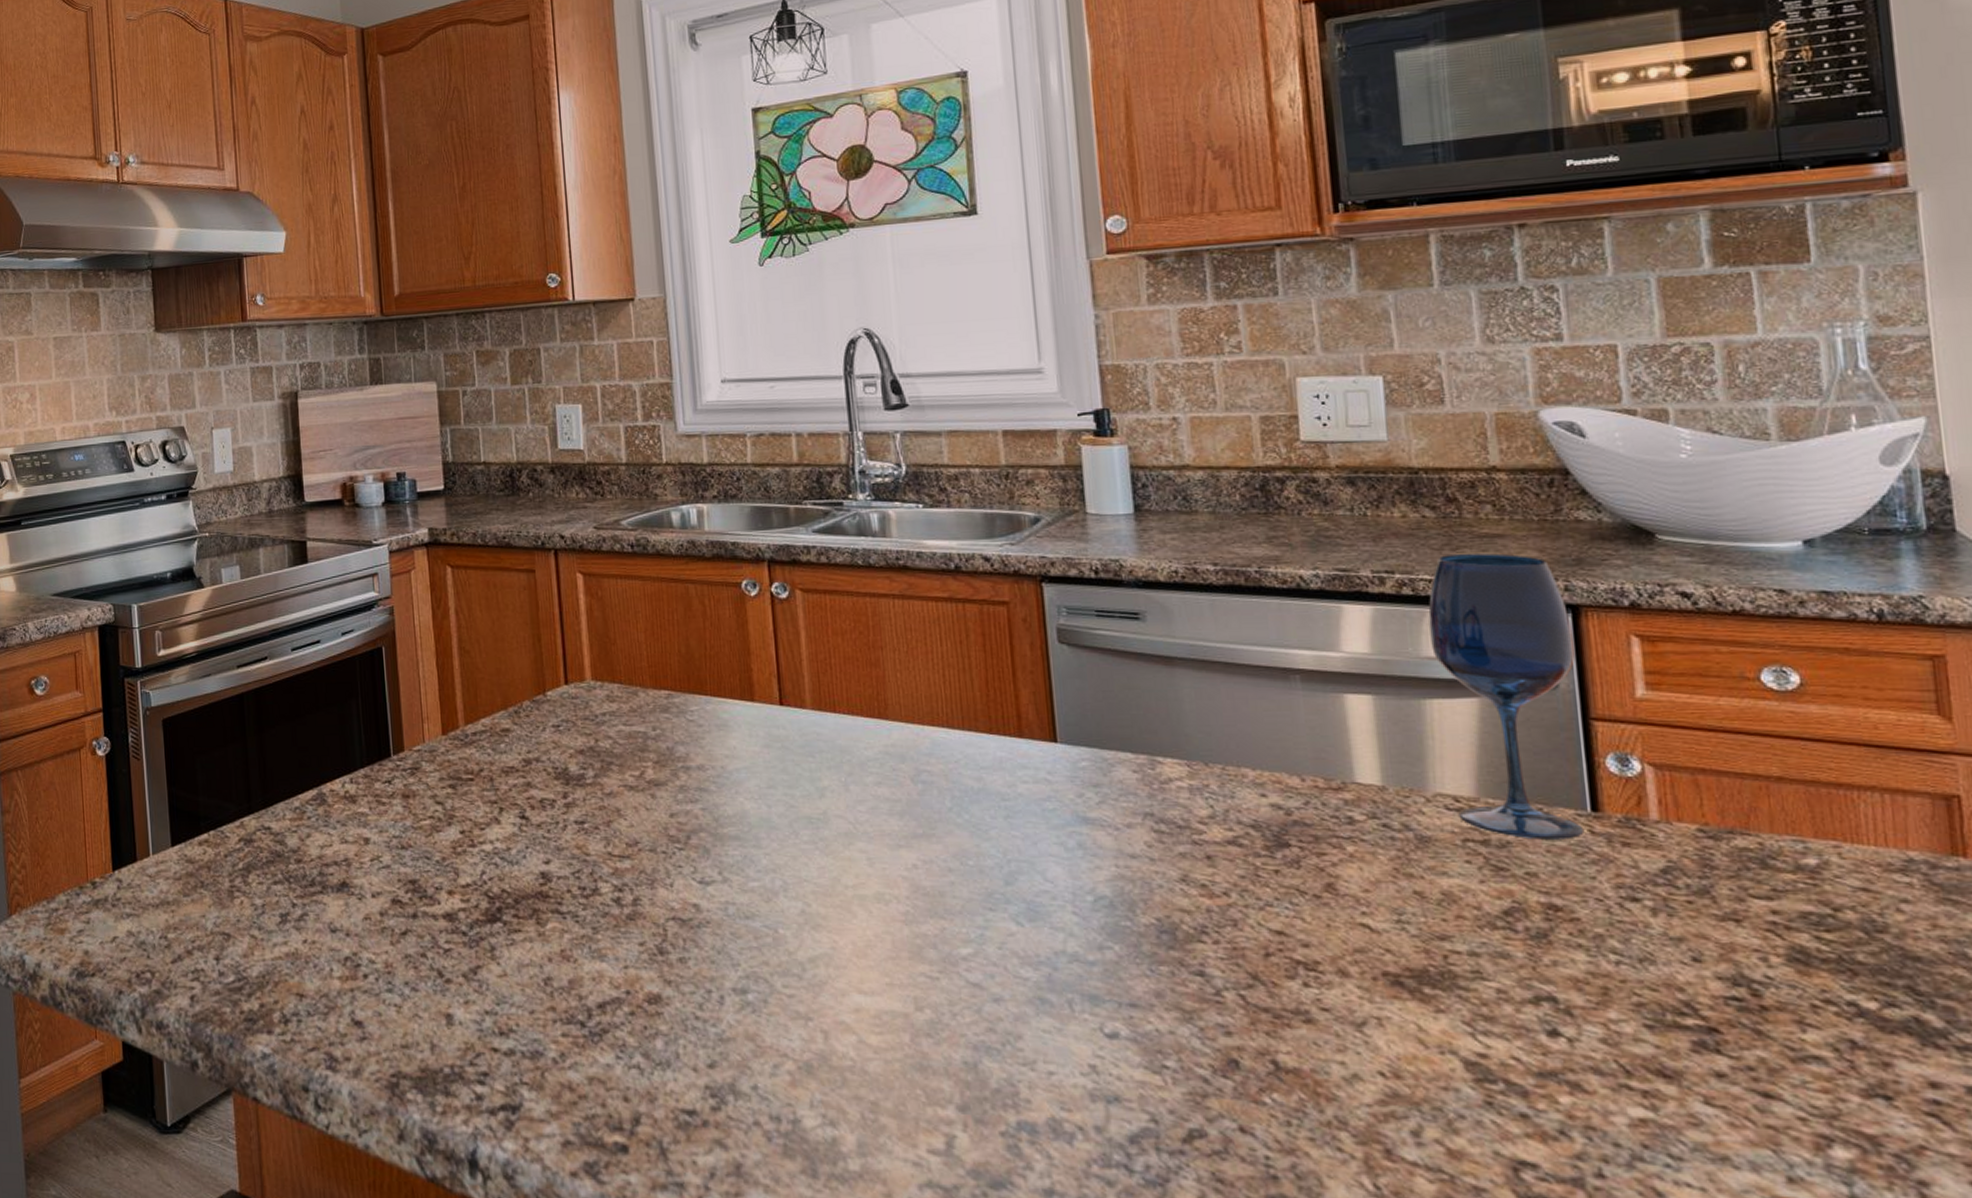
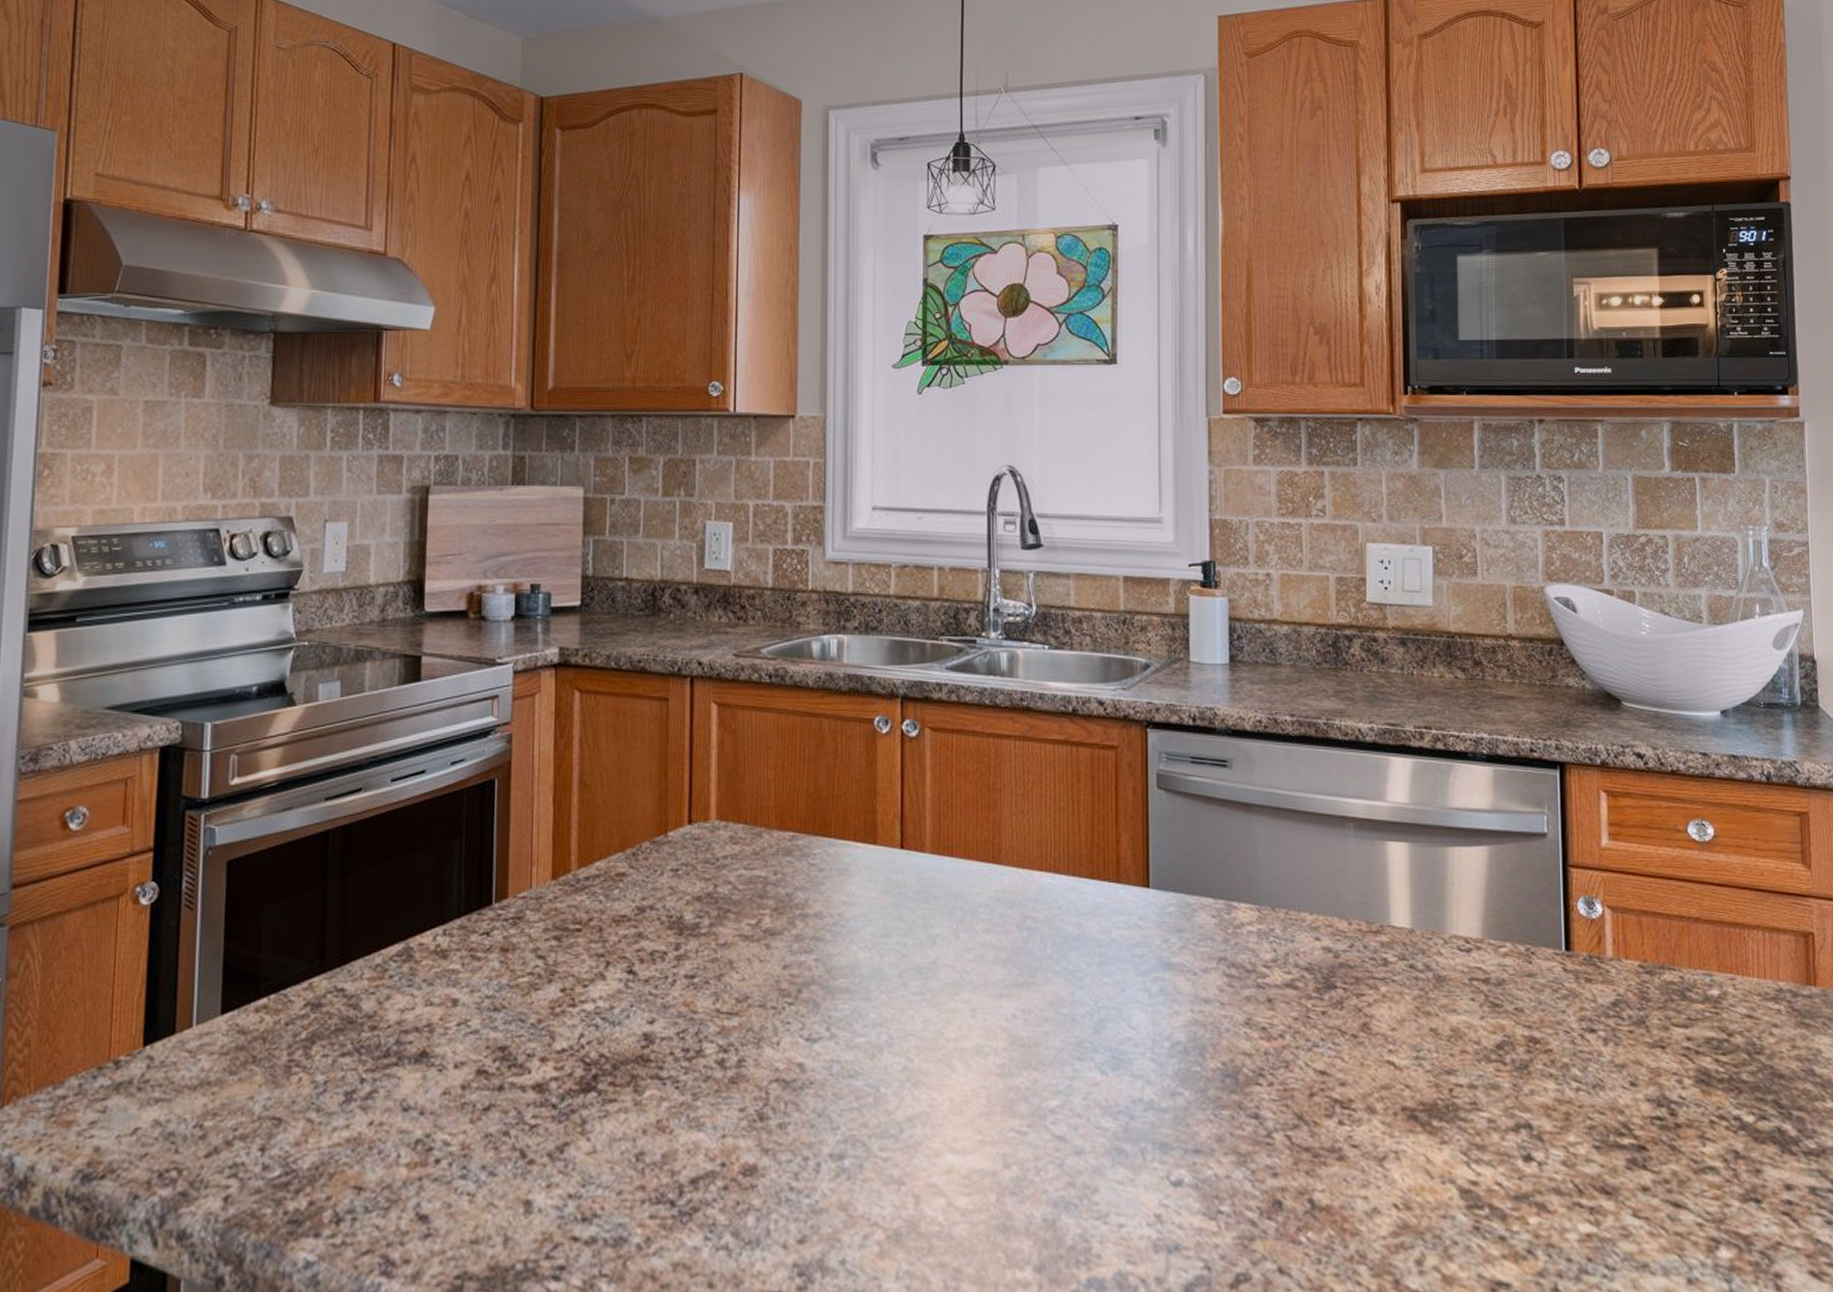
wineglass: present [1428,553,1585,840] -> none [1455,714,1560,977]

